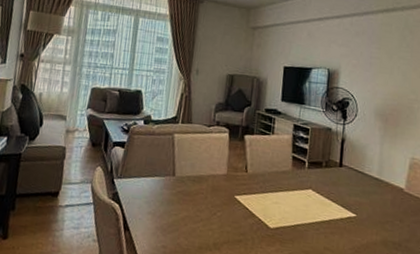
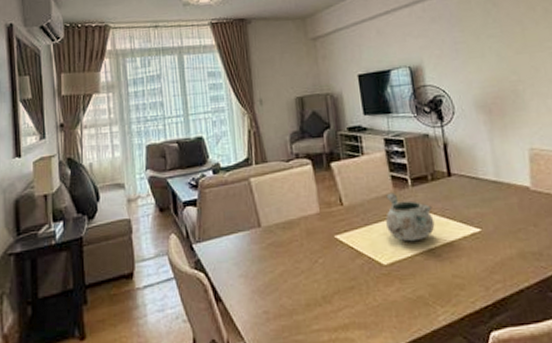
decorative bowl: none [279,170,321,214] -> present [386,192,435,242]

